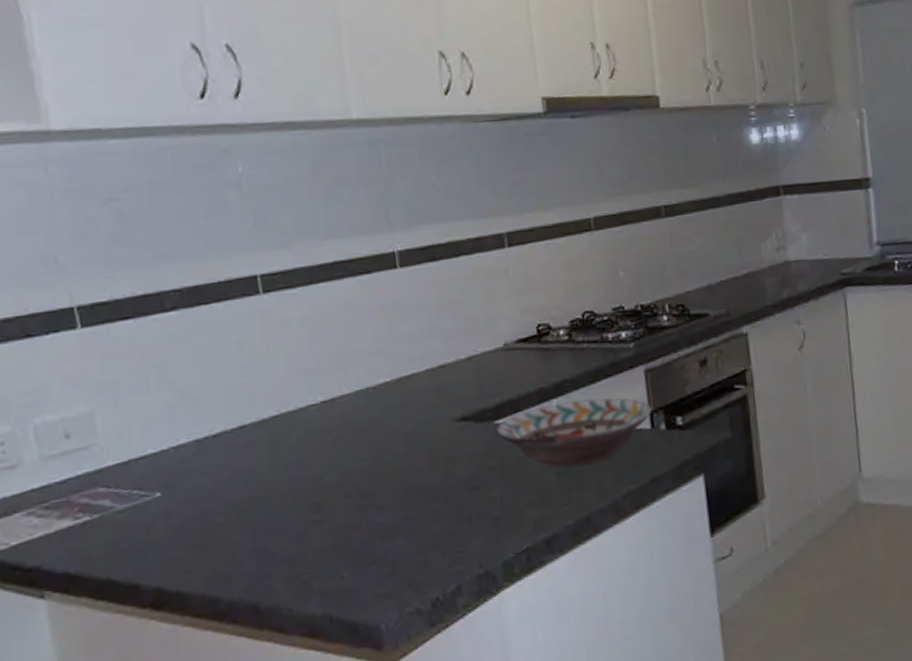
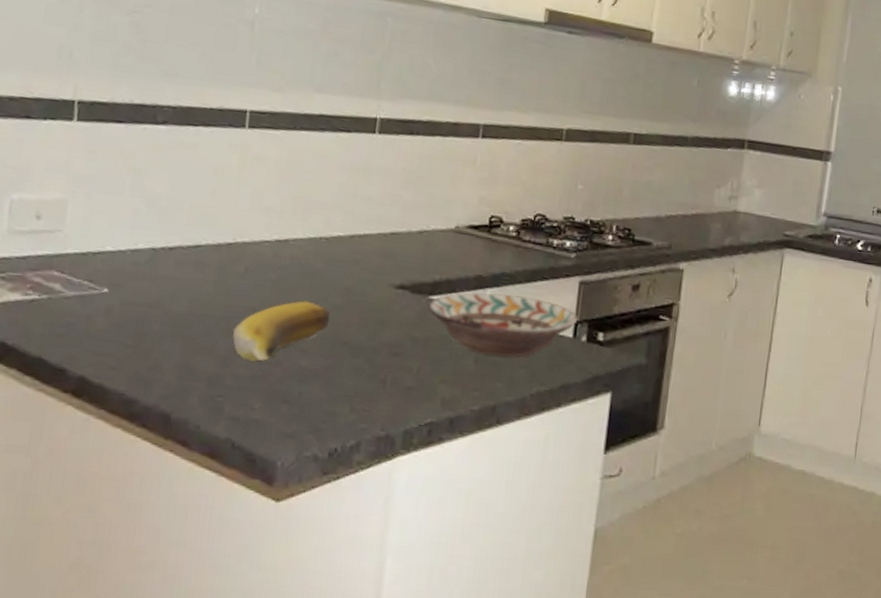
banana: none [302,456,399,531] -> present [233,300,330,362]

